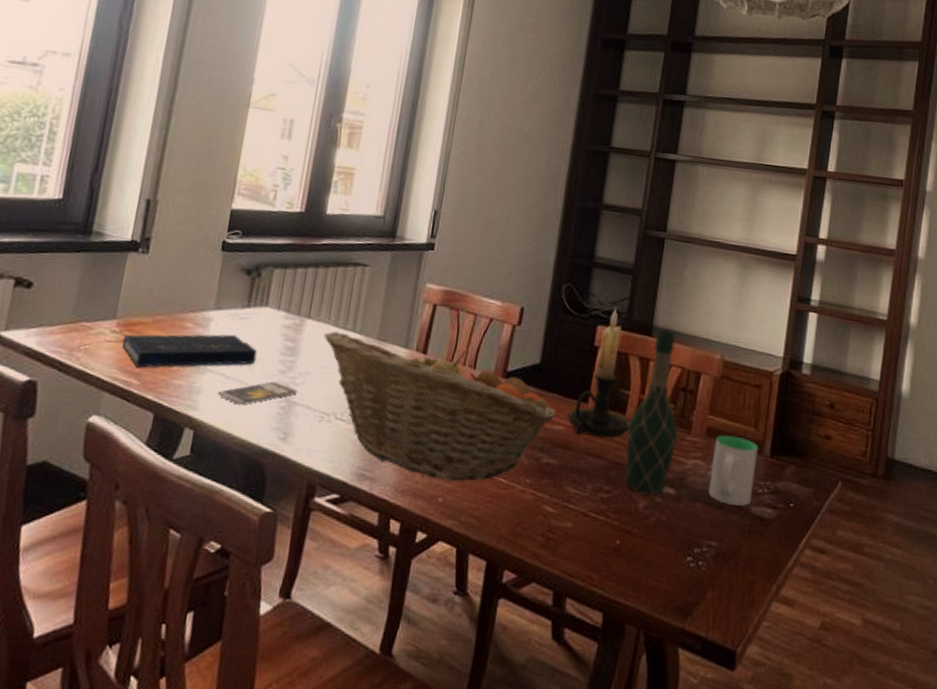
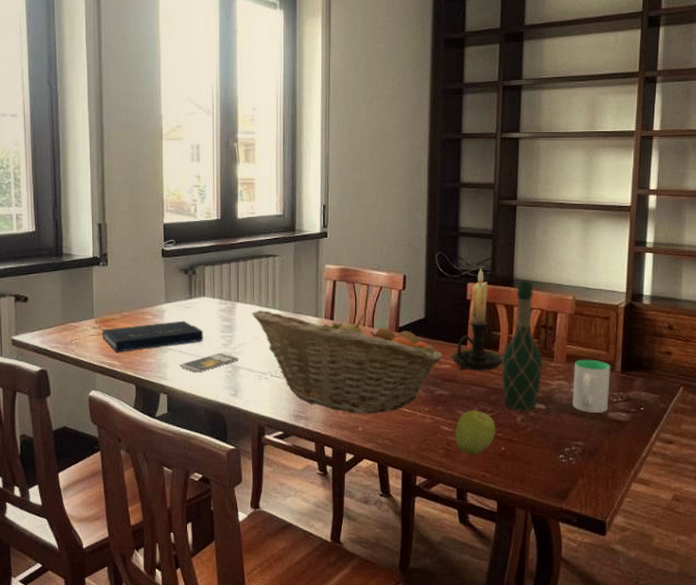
apple: none [559,488,612,547] -> present [456,410,496,454]

